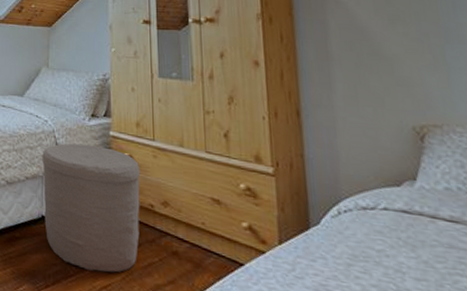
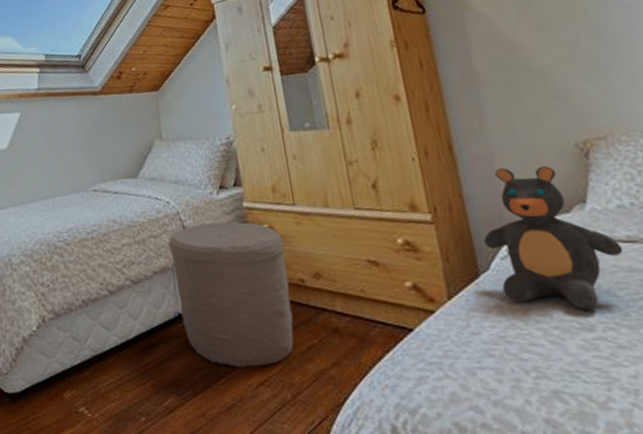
stuffed animal: none [317,138,446,277] -> present [483,166,624,311]

